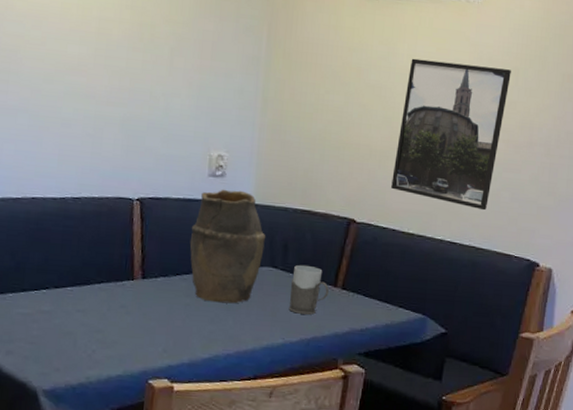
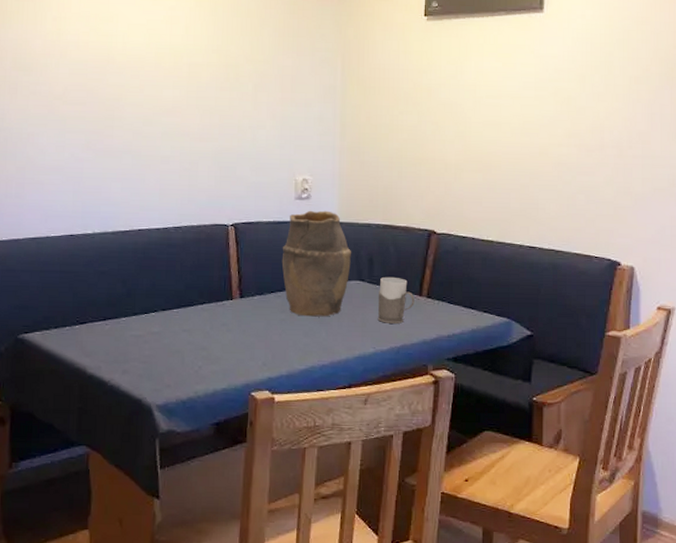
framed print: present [391,58,511,211] -> none [468,74,578,214]

